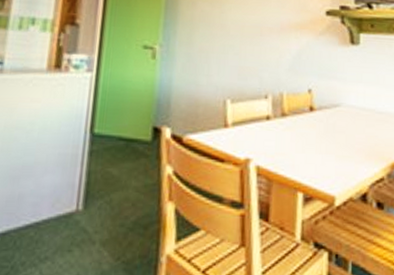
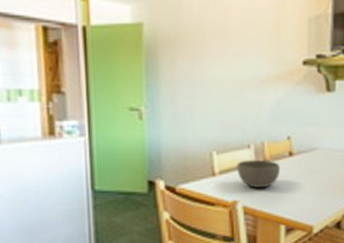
bowl: none [252,112,300,146] -> present [237,159,281,188]

